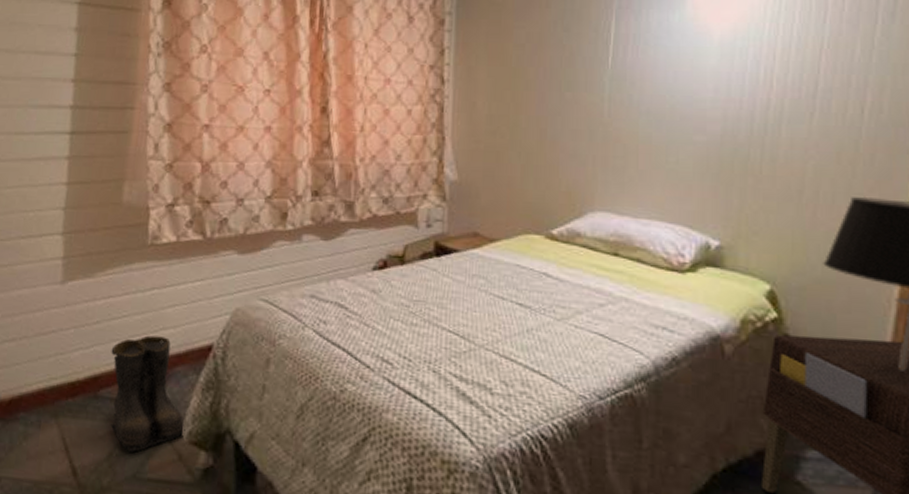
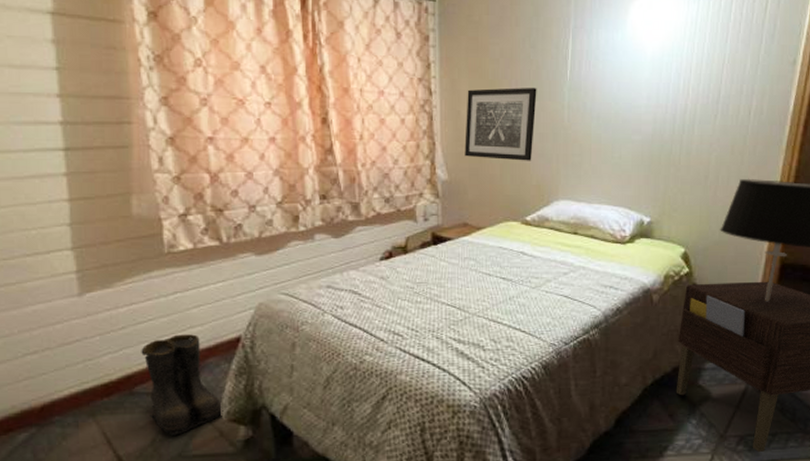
wall art: none [479,76,570,163] -> present [465,88,537,161]

